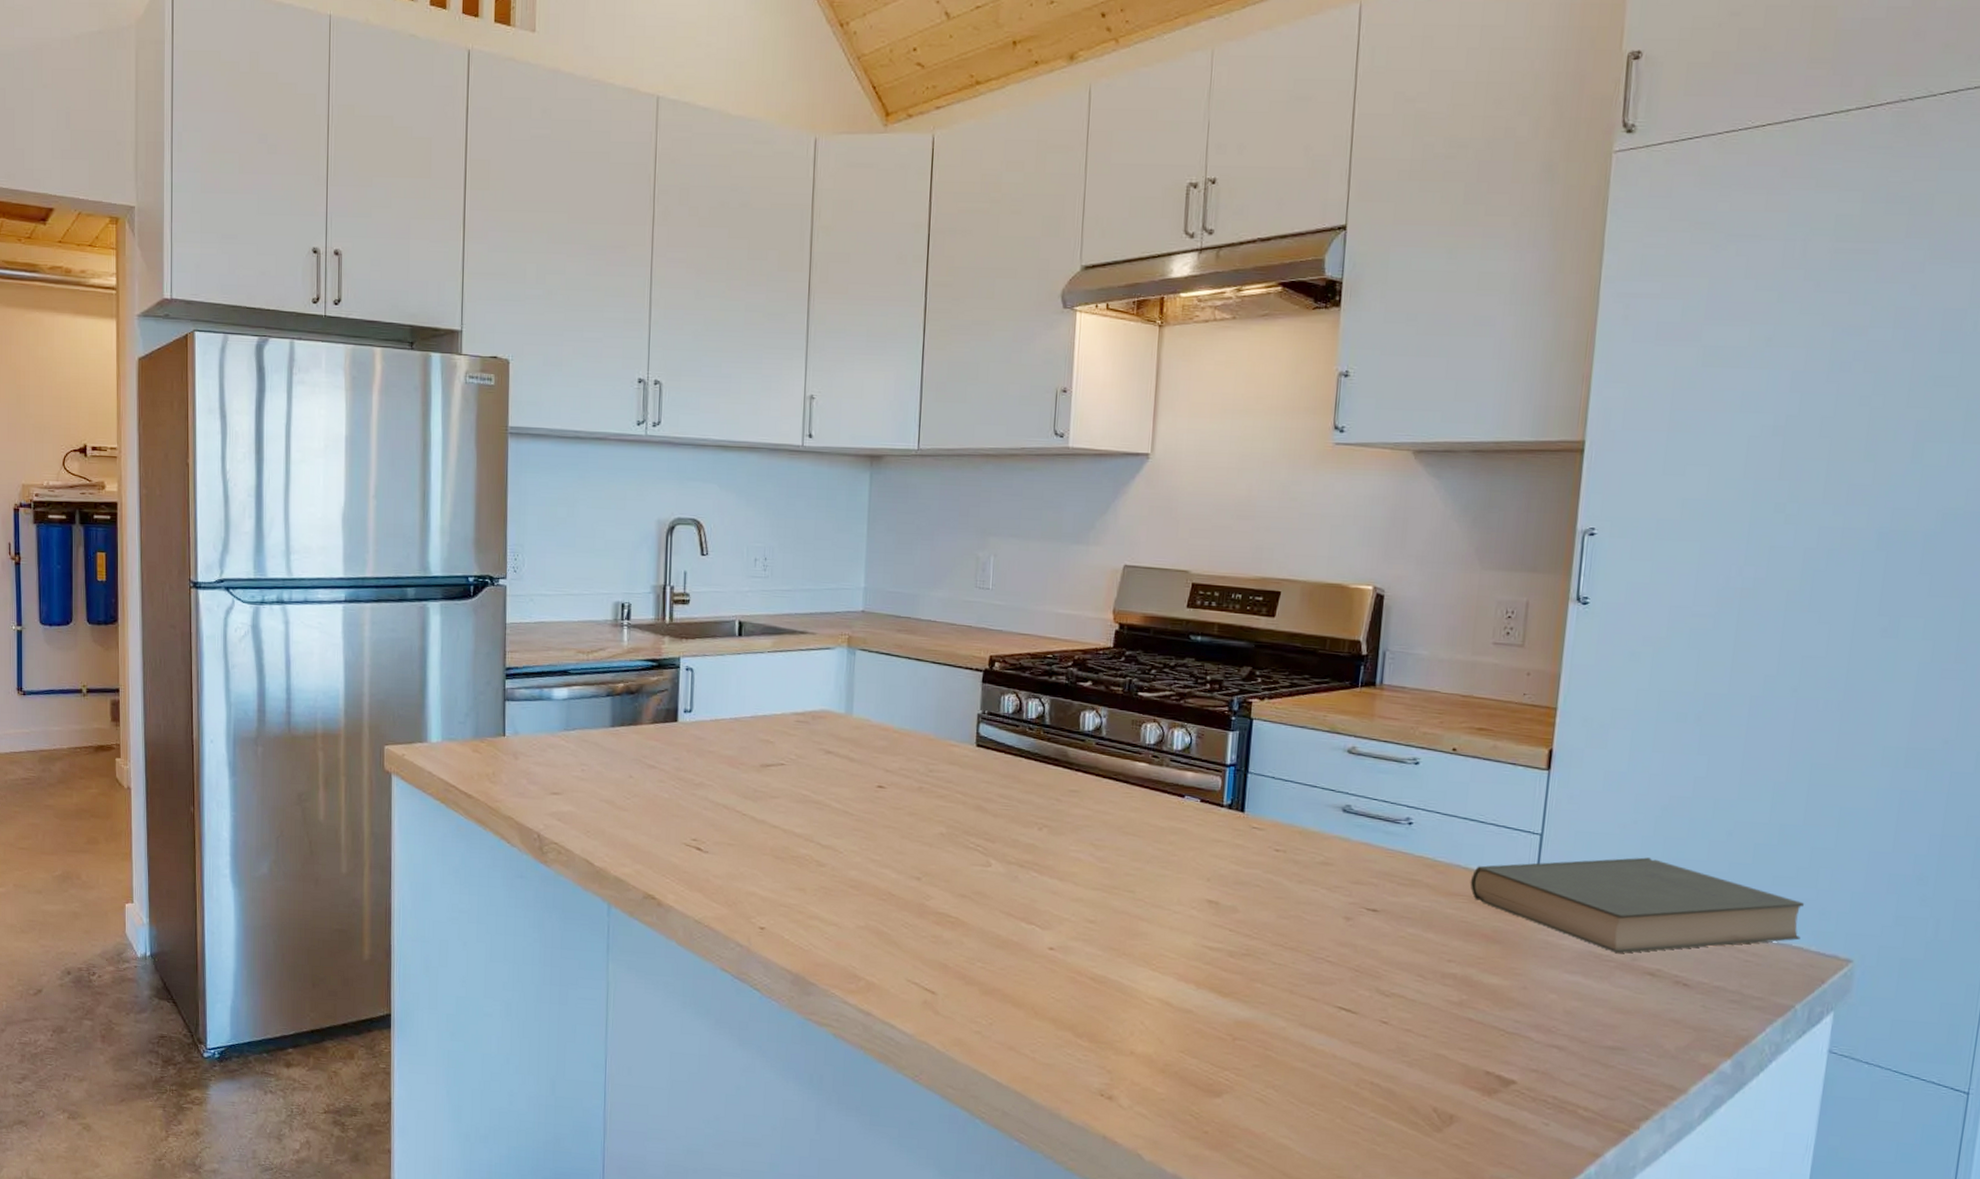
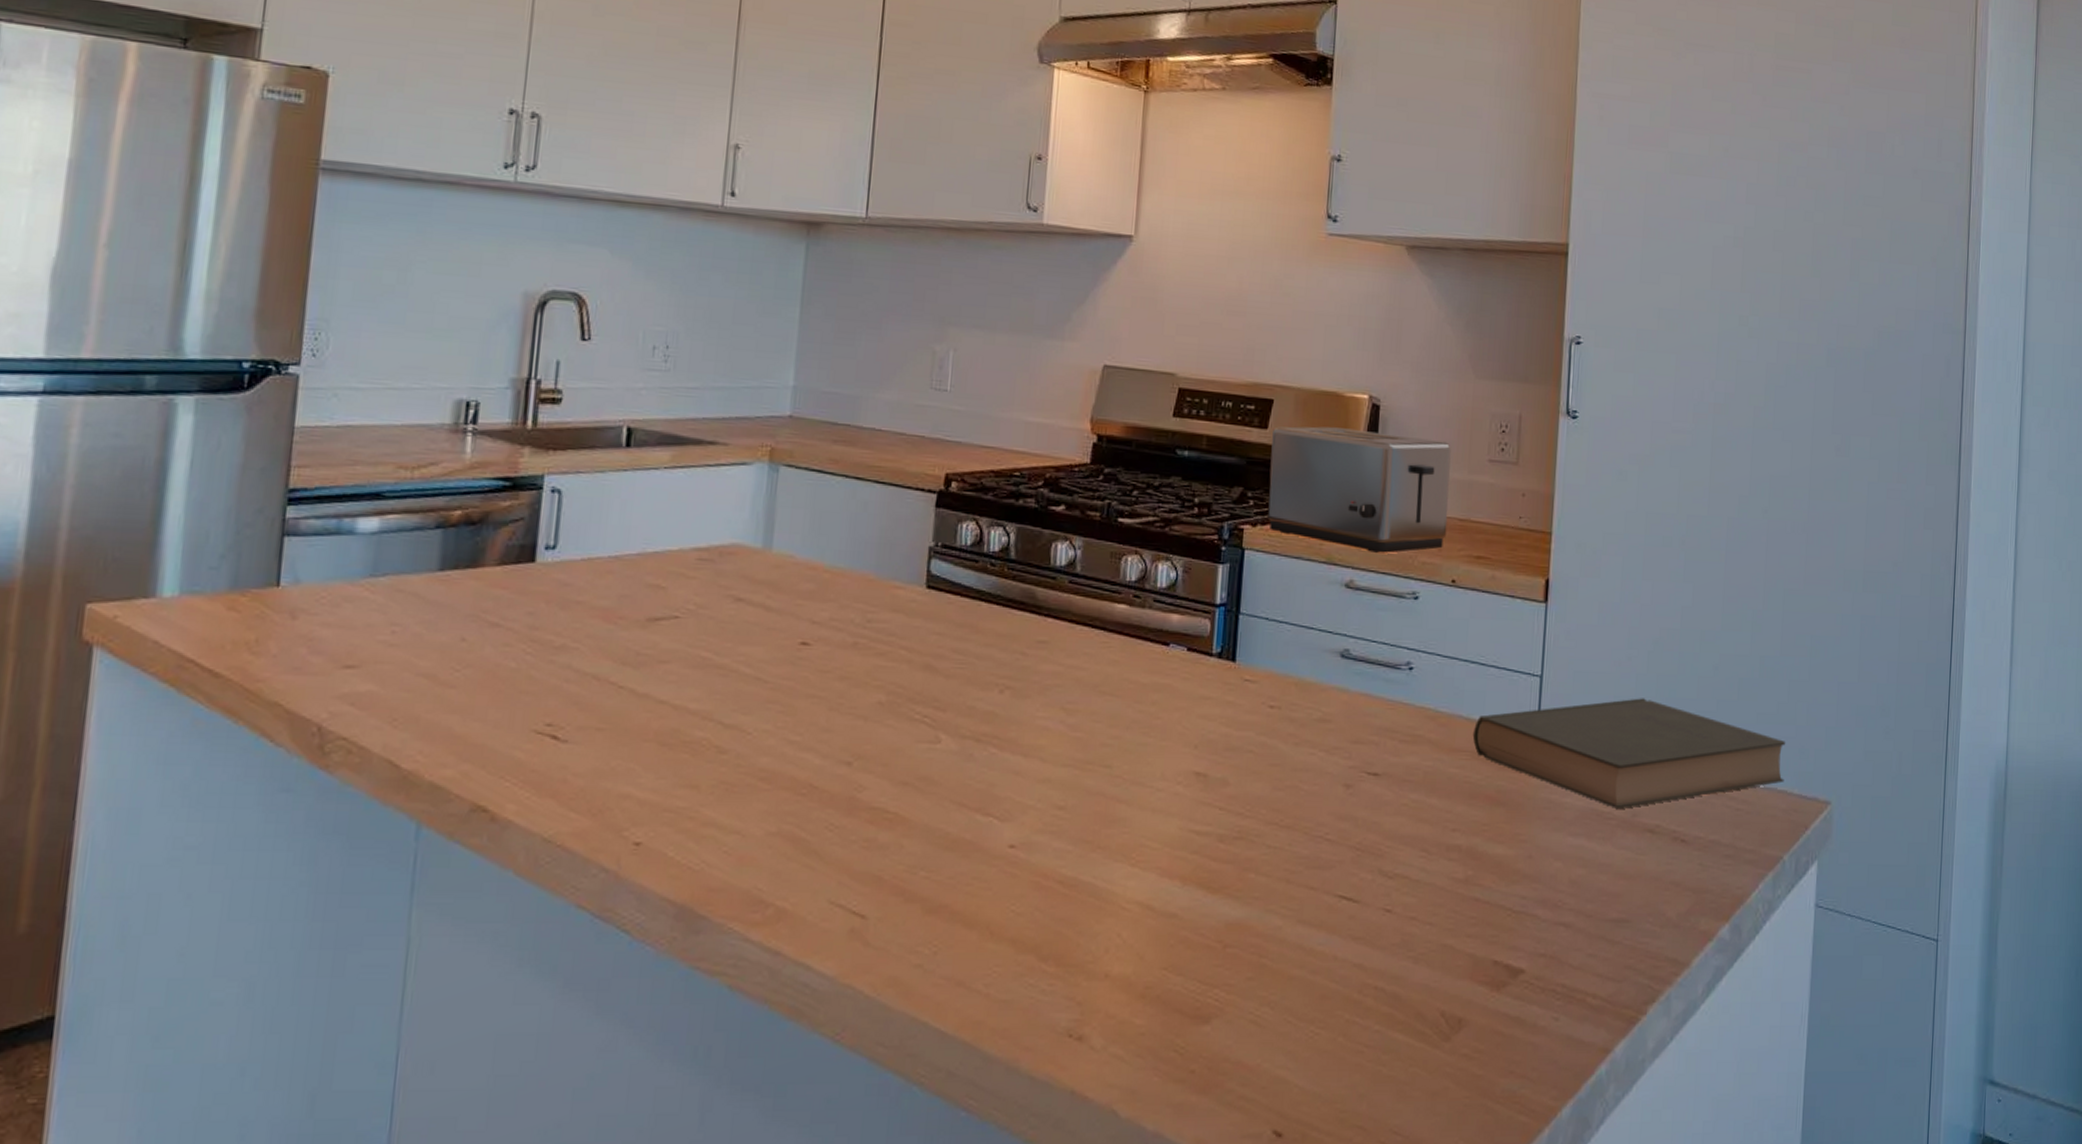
toaster: none [1274,614,1455,725] -> present [1267,426,1451,553]

